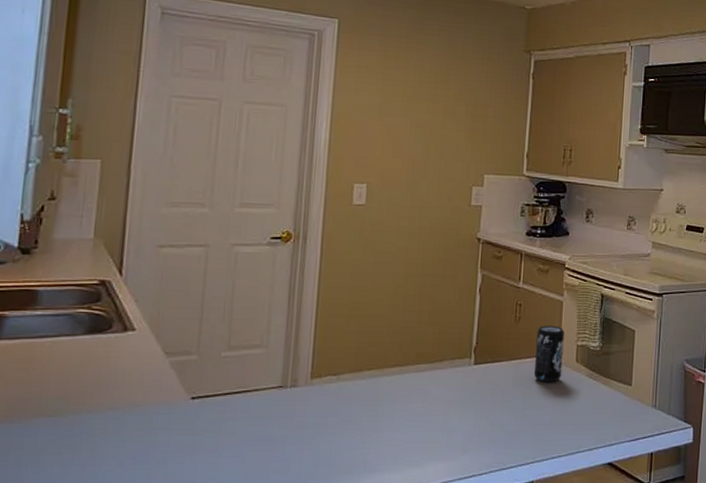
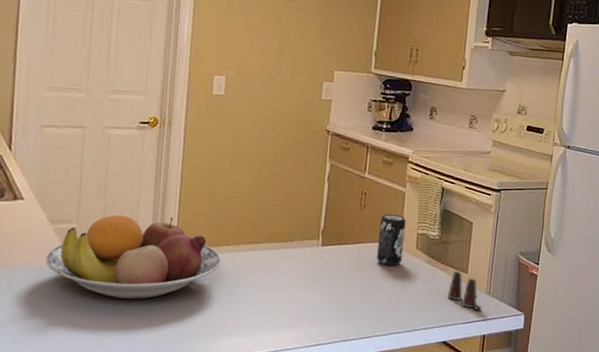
fruit bowl: none [159,341,363,438] -> present [45,214,221,299]
salt shaker: none [611,384,648,426] -> present [448,271,482,311]

